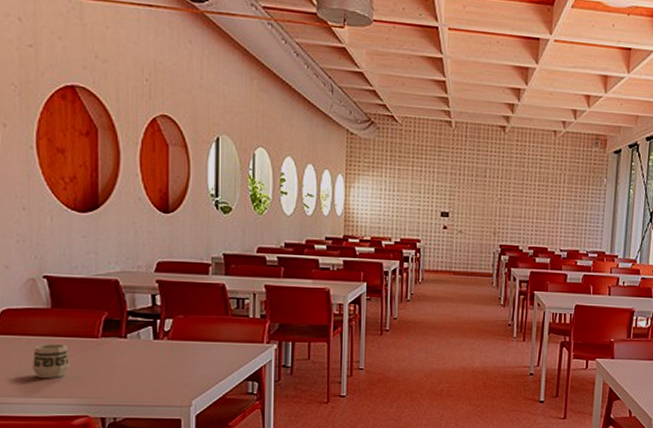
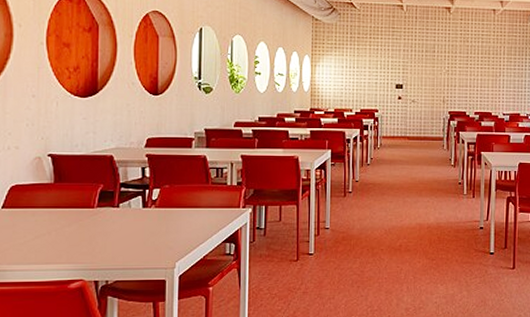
cup: present [31,343,69,379] -> none [35,214,68,247]

